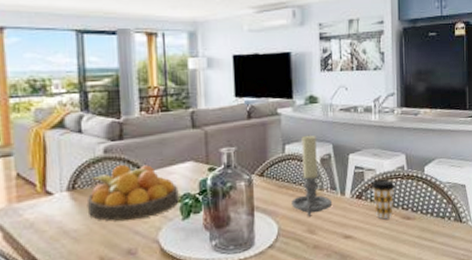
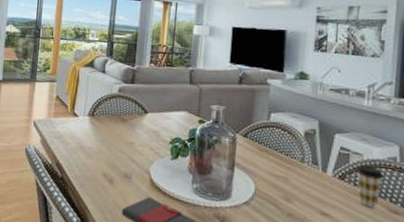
fruit bowl: present [86,164,179,222] -> none [100,103,172,151]
candle holder: present [291,135,333,217] -> none [271,107,313,185]

